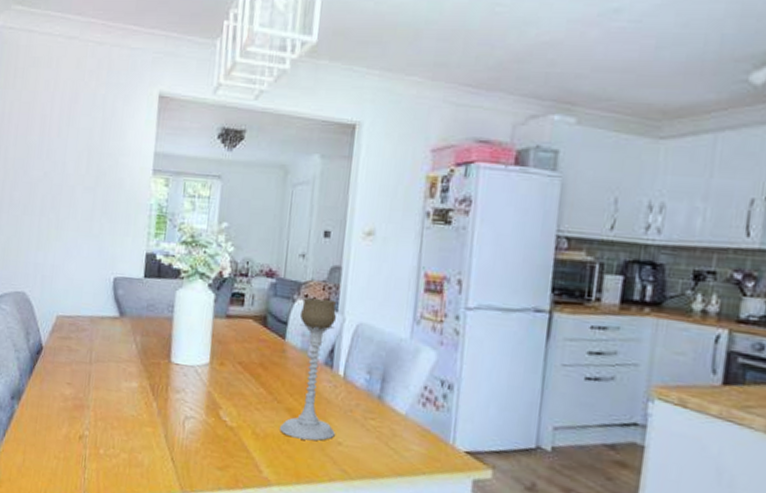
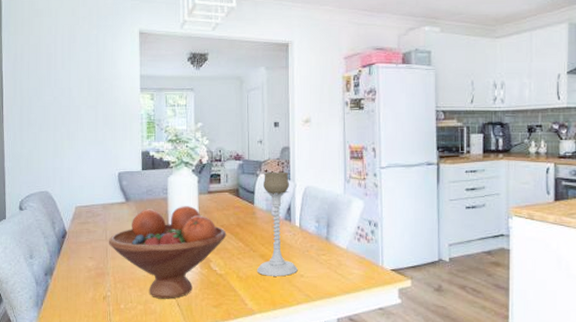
fruit bowl: none [92,329,245,451] -> present [108,206,227,299]

